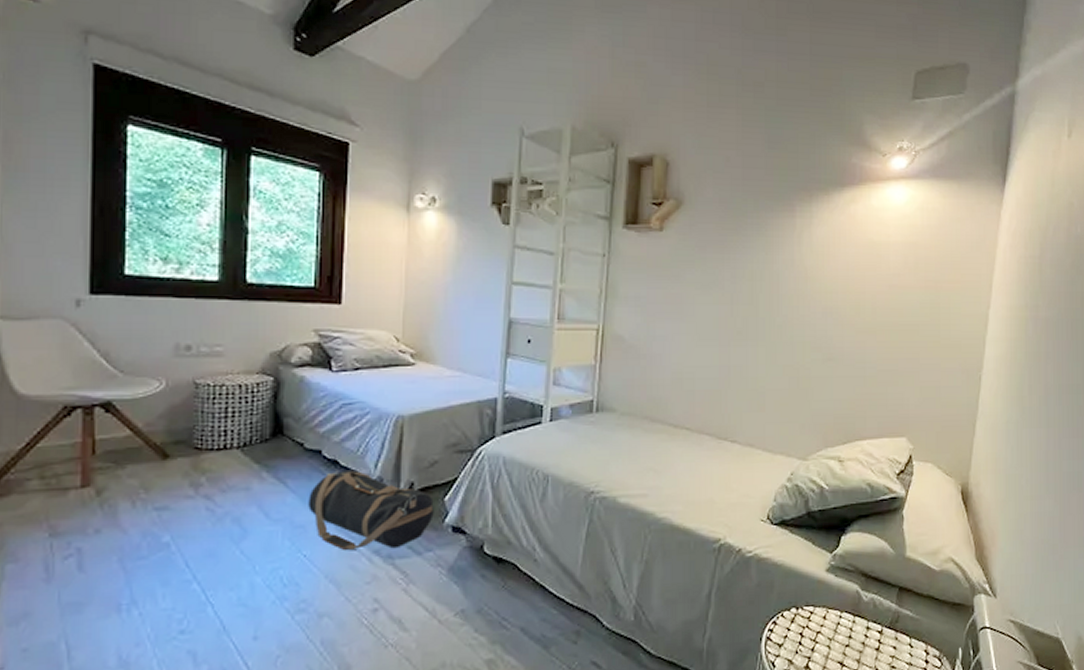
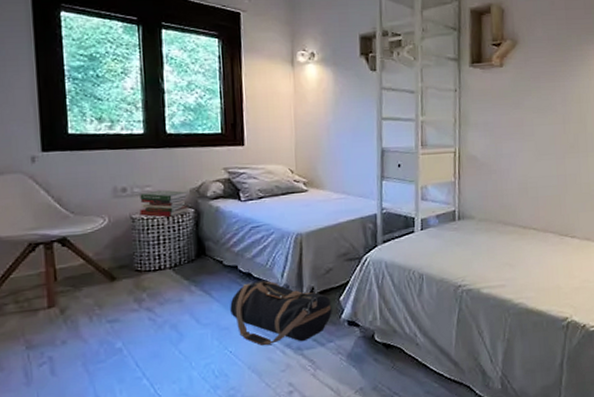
books: none [205,351,267,385] -> present [139,190,189,217]

